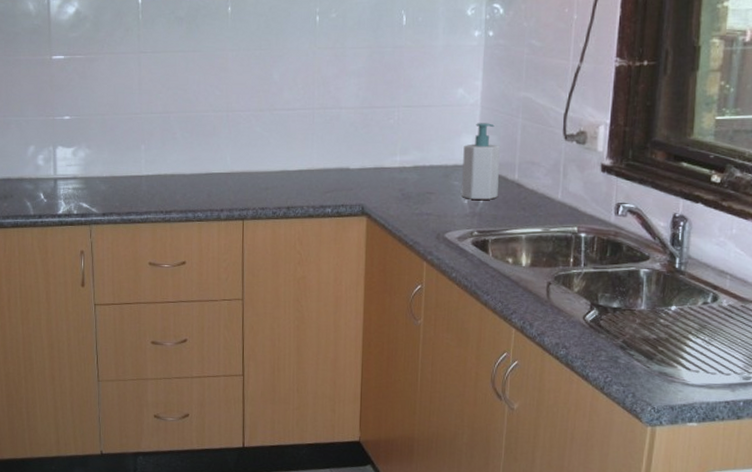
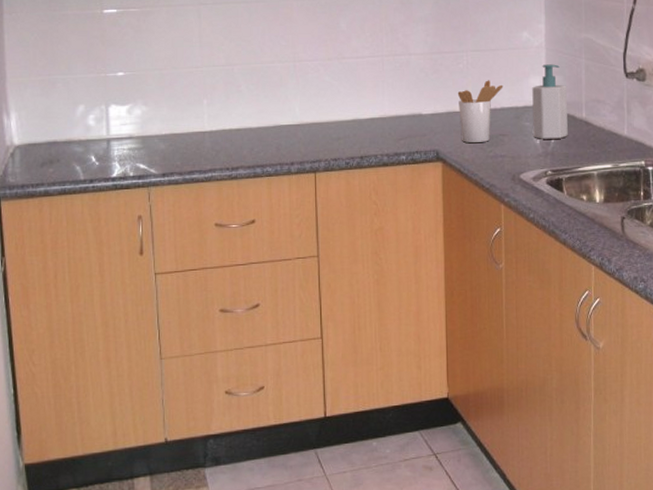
utensil holder: none [386,137,434,200] -> present [457,80,504,143]

